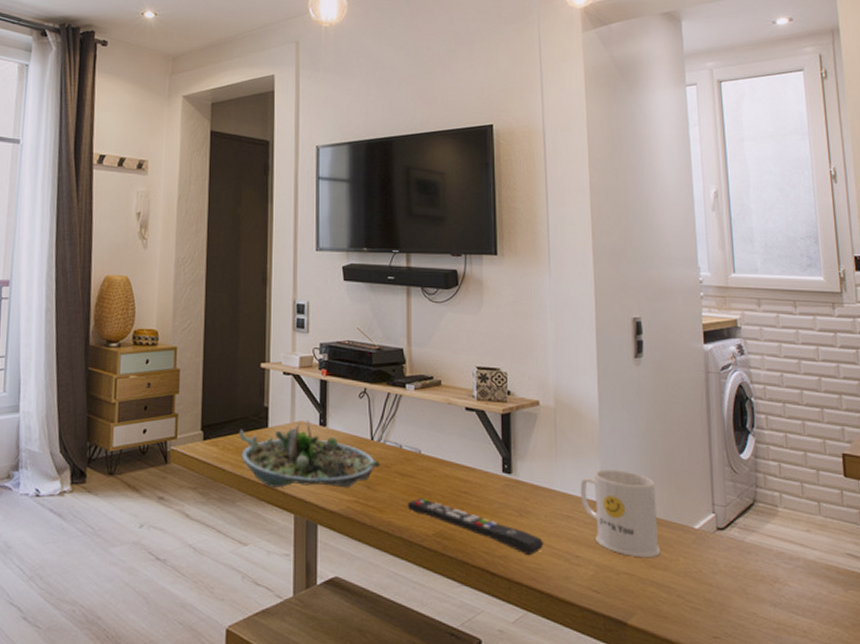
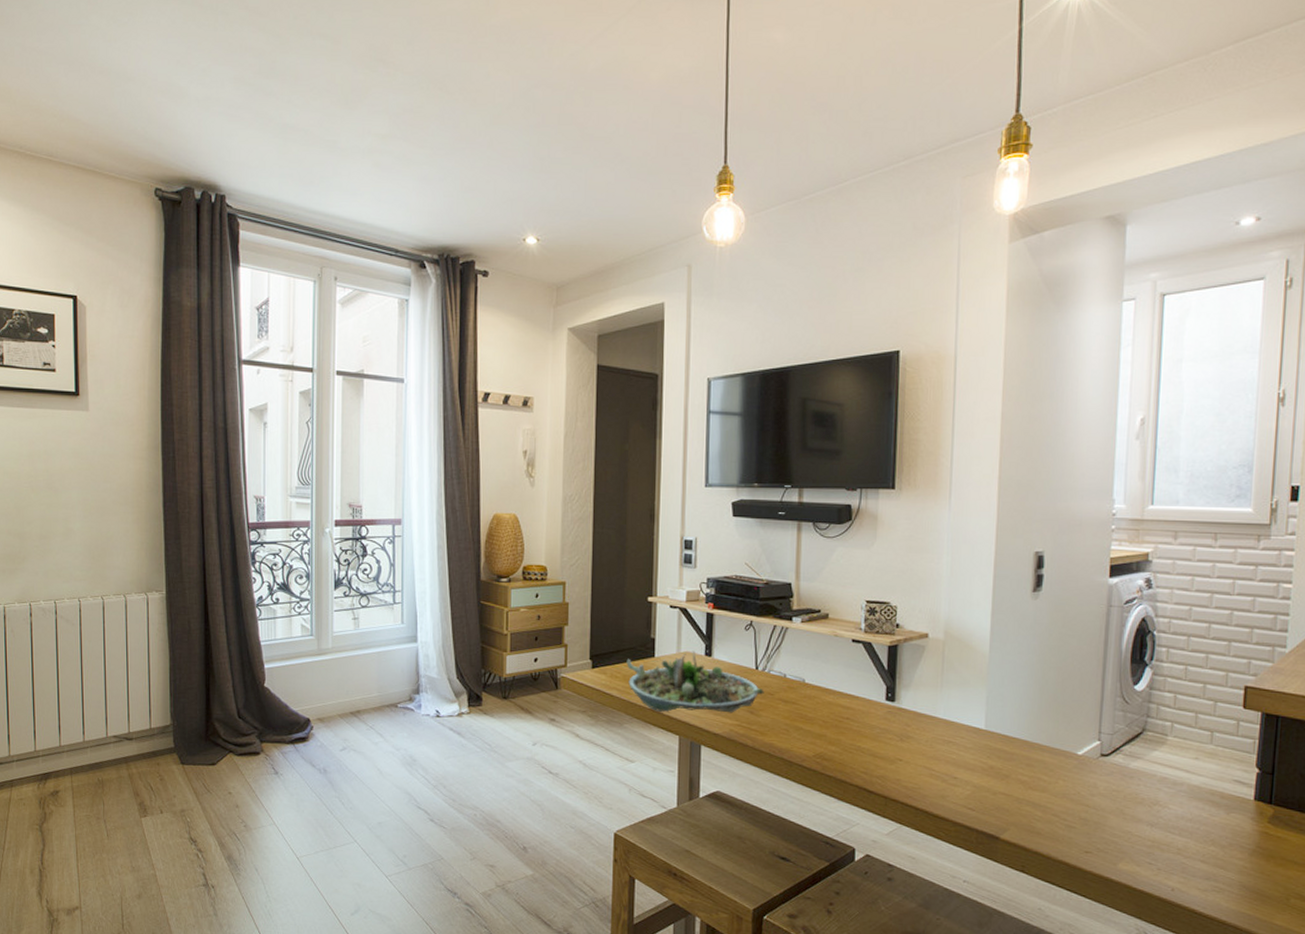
remote control: present [407,498,544,556] -> none [789,723,923,776]
mug: present [580,469,661,558] -> none [963,699,1041,781]

